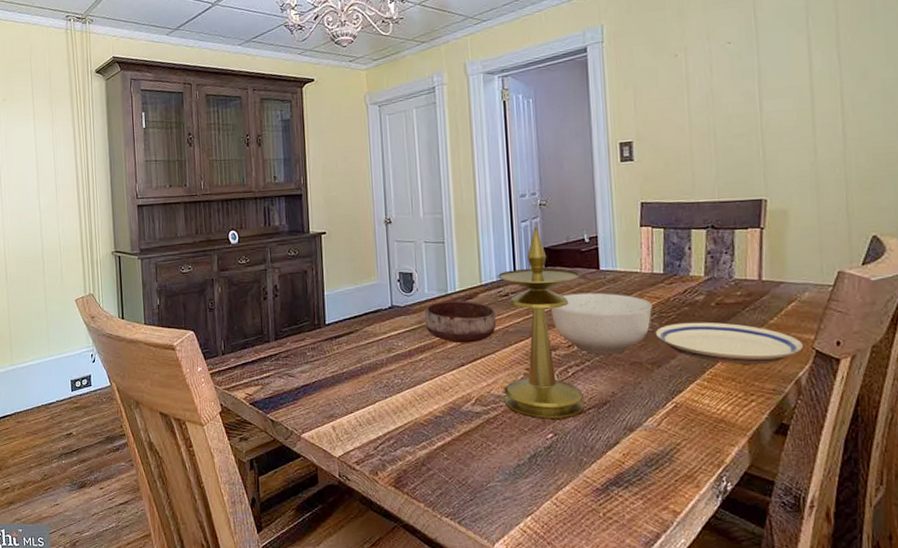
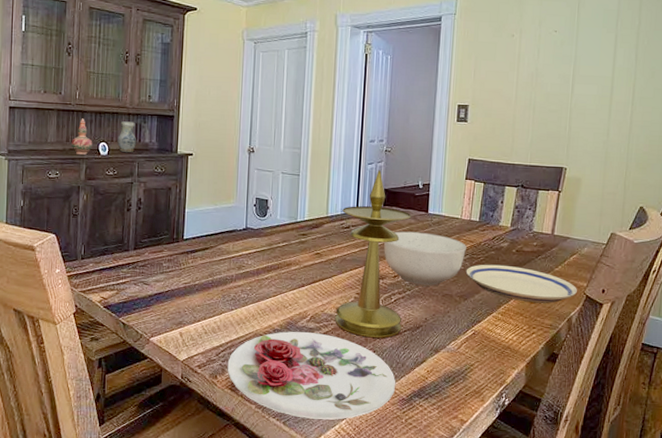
decorative vase: none [200,208,222,246] -> present [71,118,93,155]
ceramic pitcher: none [246,206,266,239] -> present [117,121,136,153]
plate: none [387,416,587,517] -> present [227,331,396,420]
bowl: present [425,300,497,344] -> none [274,227,337,267]

